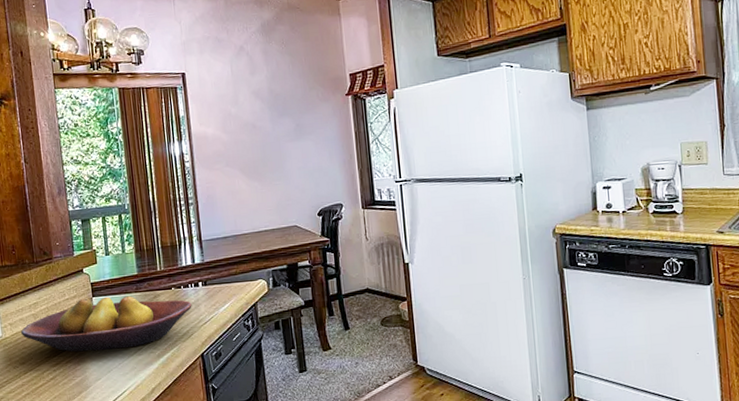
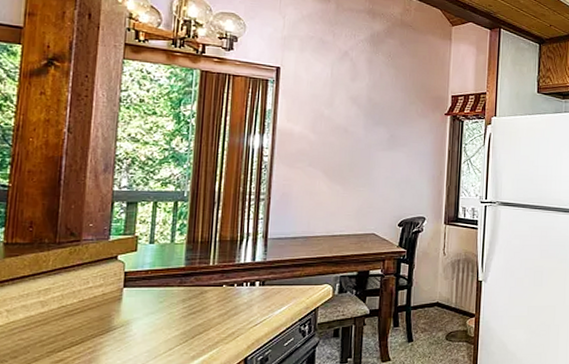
fruit bowl: present [21,295,192,352] -> none [20,288,244,348]

